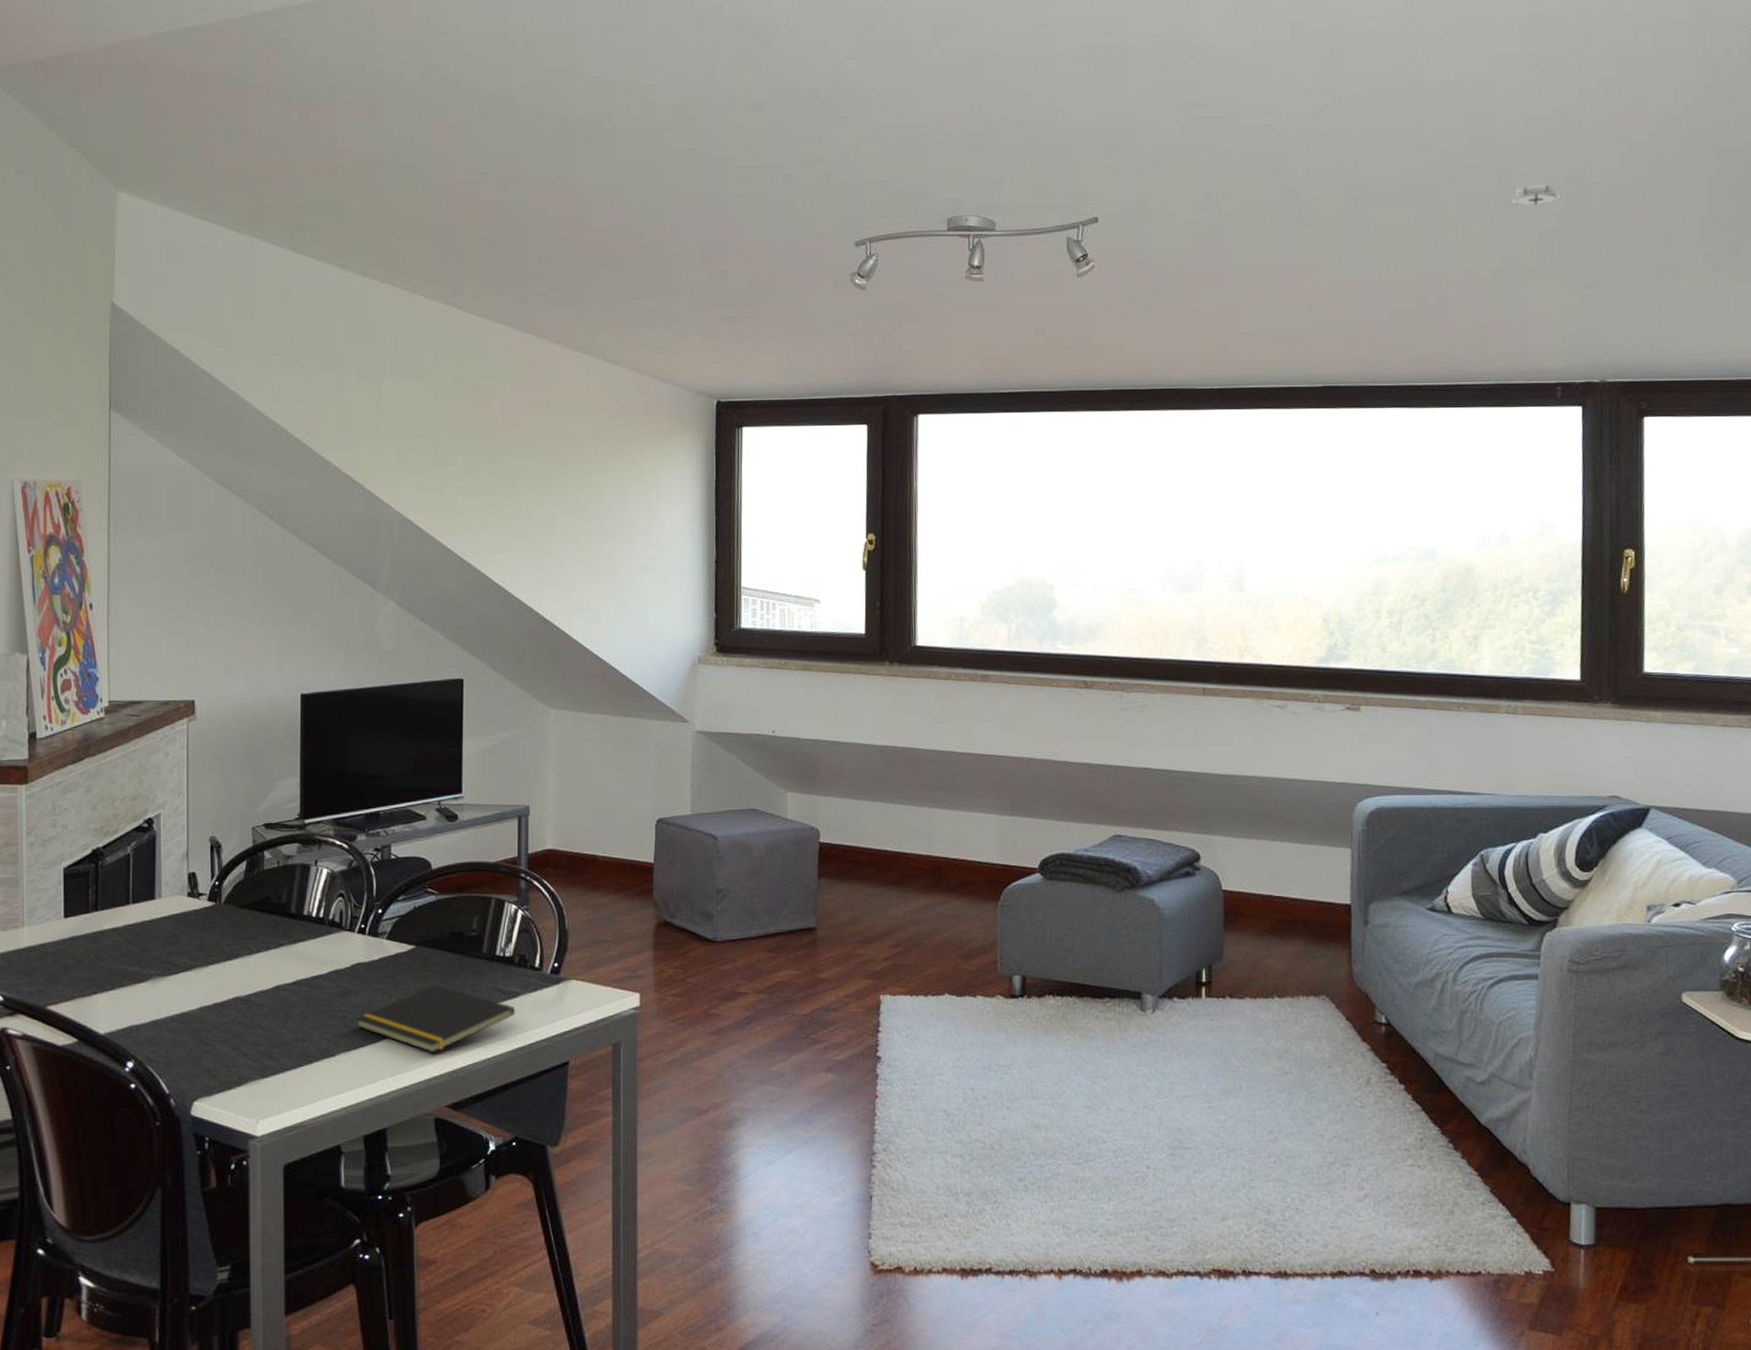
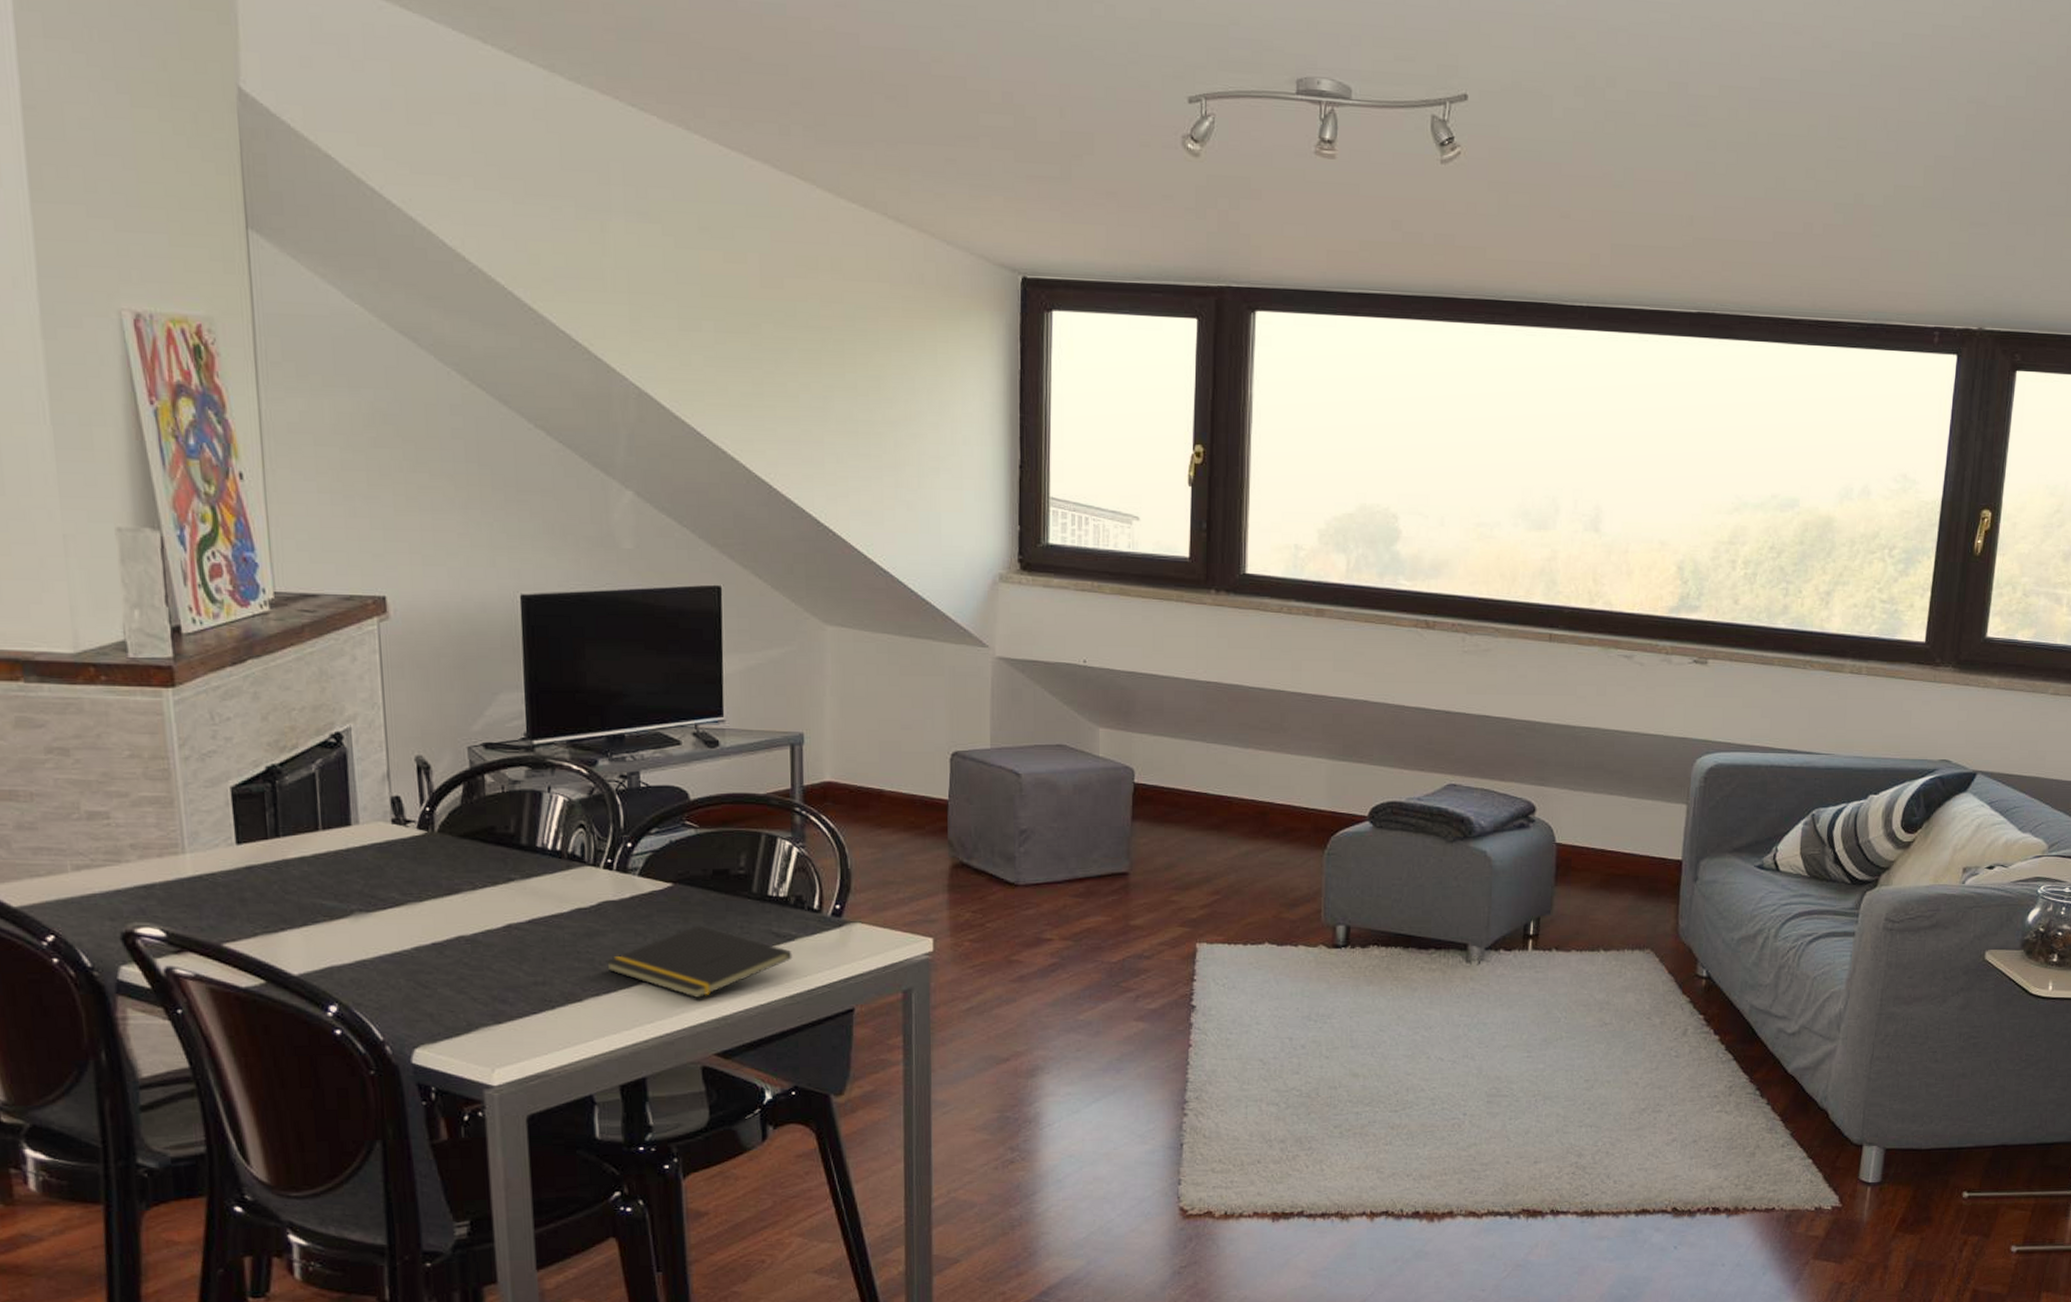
smoke detector: present [1510,184,1561,207] -> none [1908,102,1961,127]

